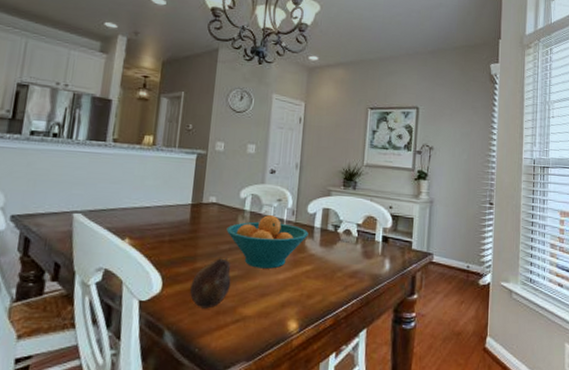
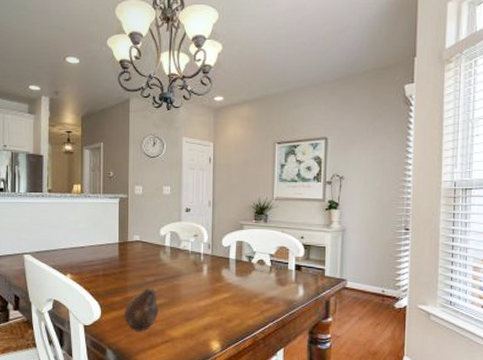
fruit bowl: present [226,215,309,269] -> none [151,250,225,297]

